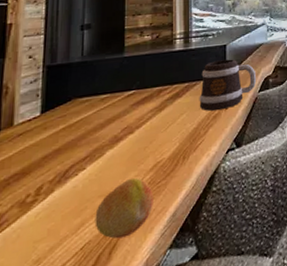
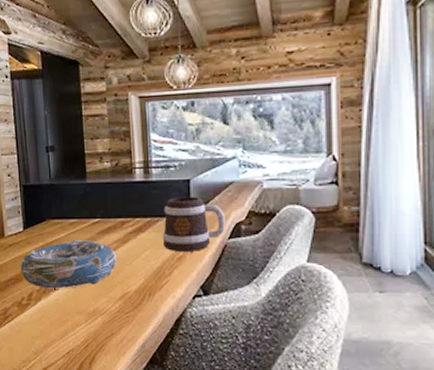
decorative bowl: none [30,114,151,178] -> present [20,240,117,290]
fruit: present [95,177,153,239] -> none [75,302,124,354]

